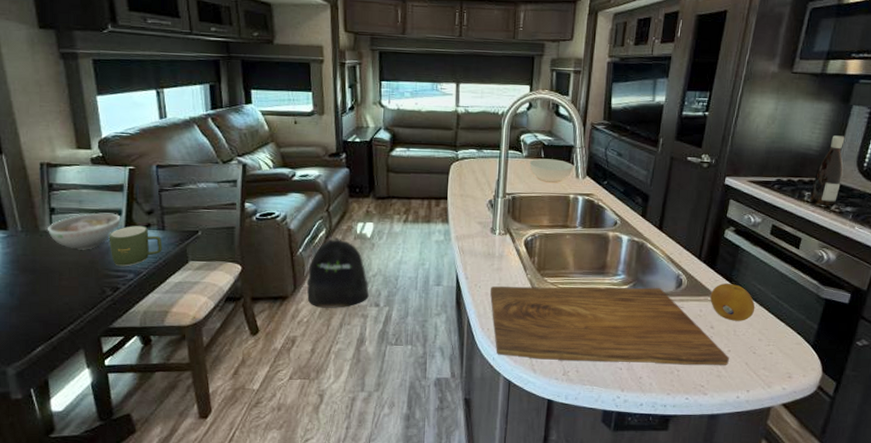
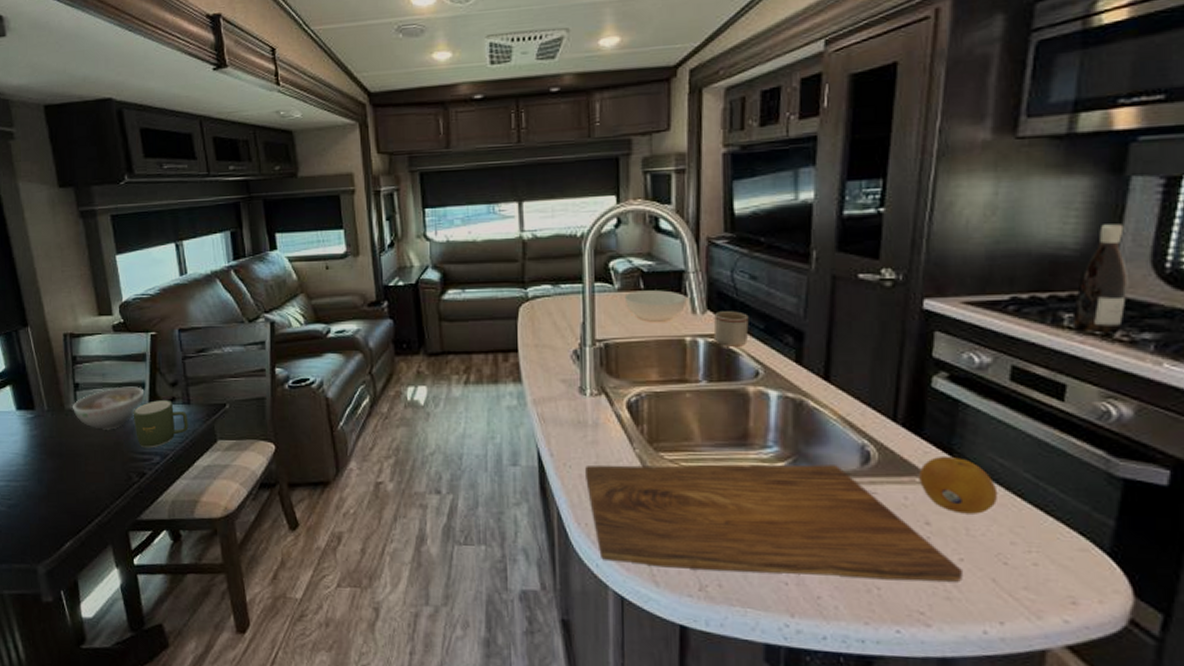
backpack: present [306,237,369,309] -> none [351,406,427,498]
mug: none [589,177,614,204] -> present [713,311,749,347]

